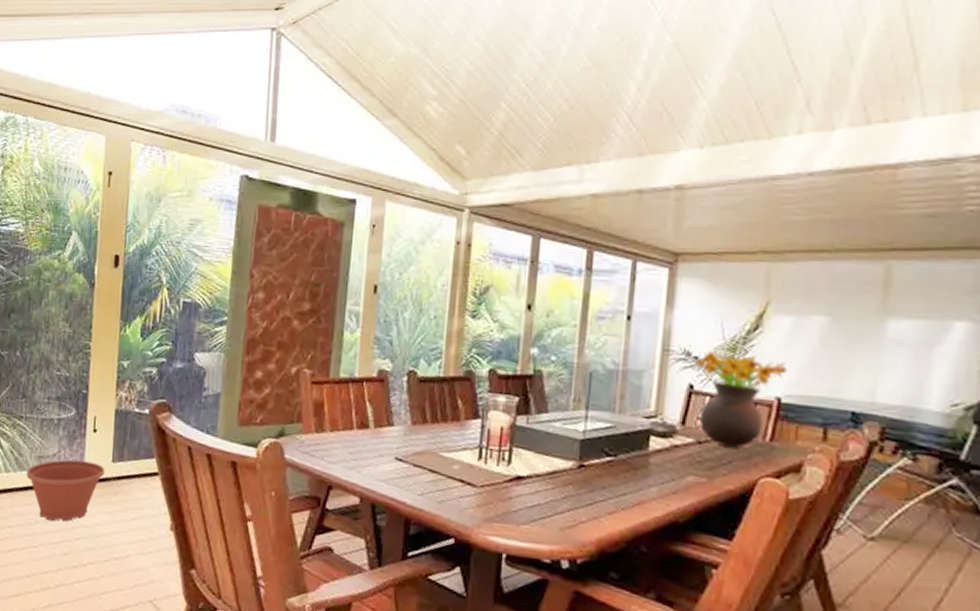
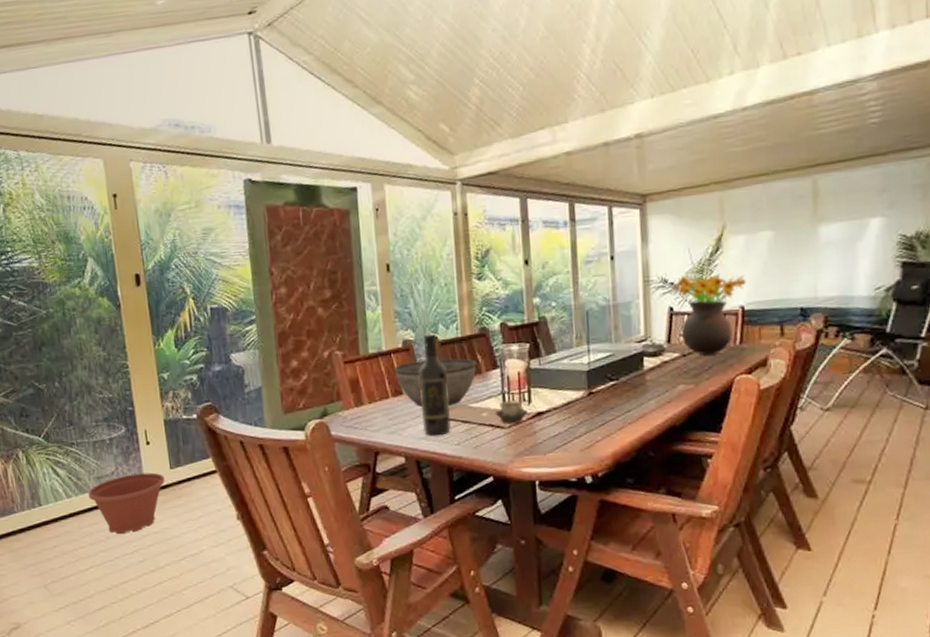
bowl: none [362,394,456,451] -> present [393,358,477,407]
wine bottle: none [384,367,421,481] -> present [419,334,452,436]
cup: none [467,456,506,483] -> present [495,400,528,423]

